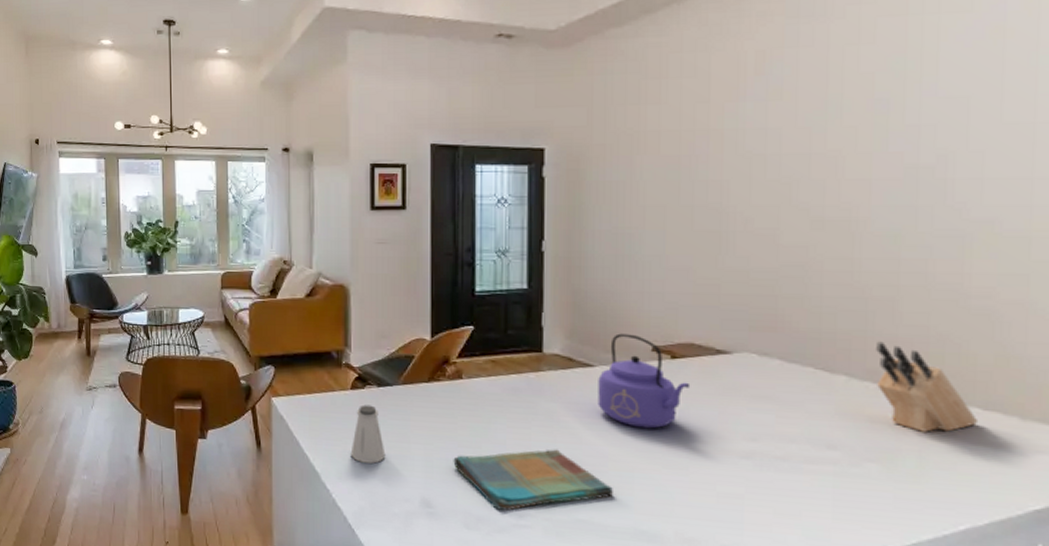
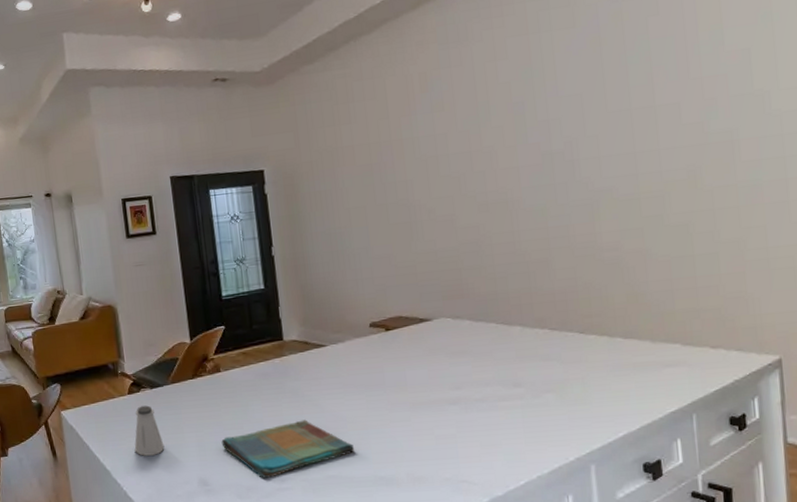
kettle: present [598,333,691,429] -> none [330,315,404,392]
knife block: present [876,341,979,432] -> none [539,295,622,363]

